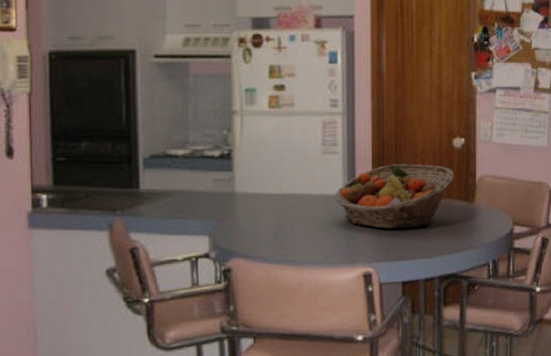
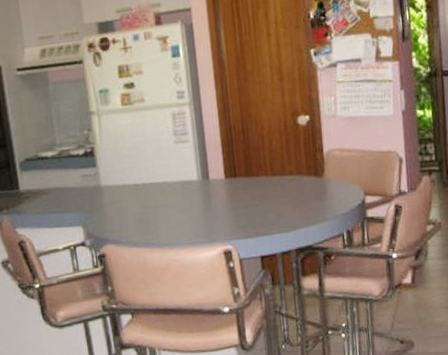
fruit basket: present [335,164,455,229] -> none [190,144,302,209]

